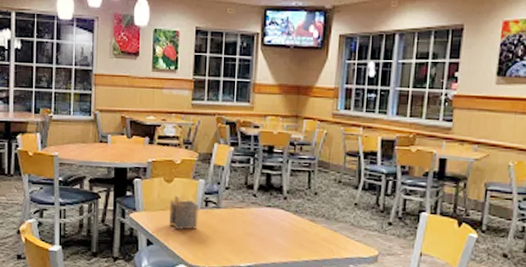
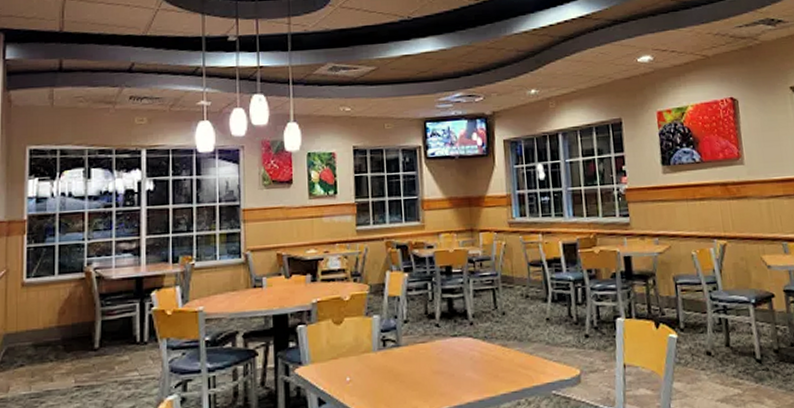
napkin holder: present [168,194,199,230] -> none [342,337,377,380]

